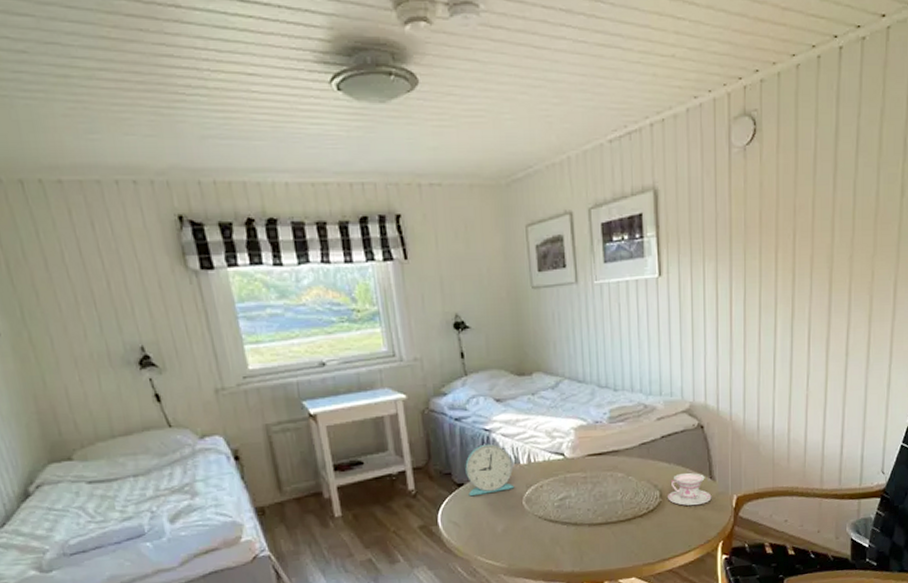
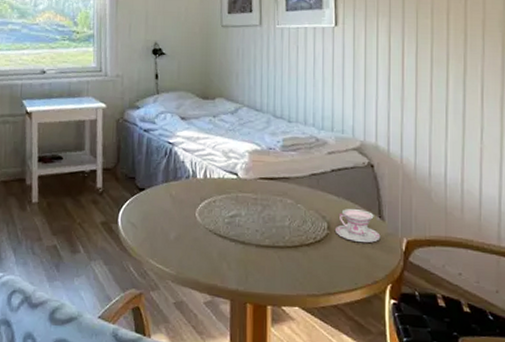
alarm clock: present [465,443,515,497] -> none [148,155,190,202]

